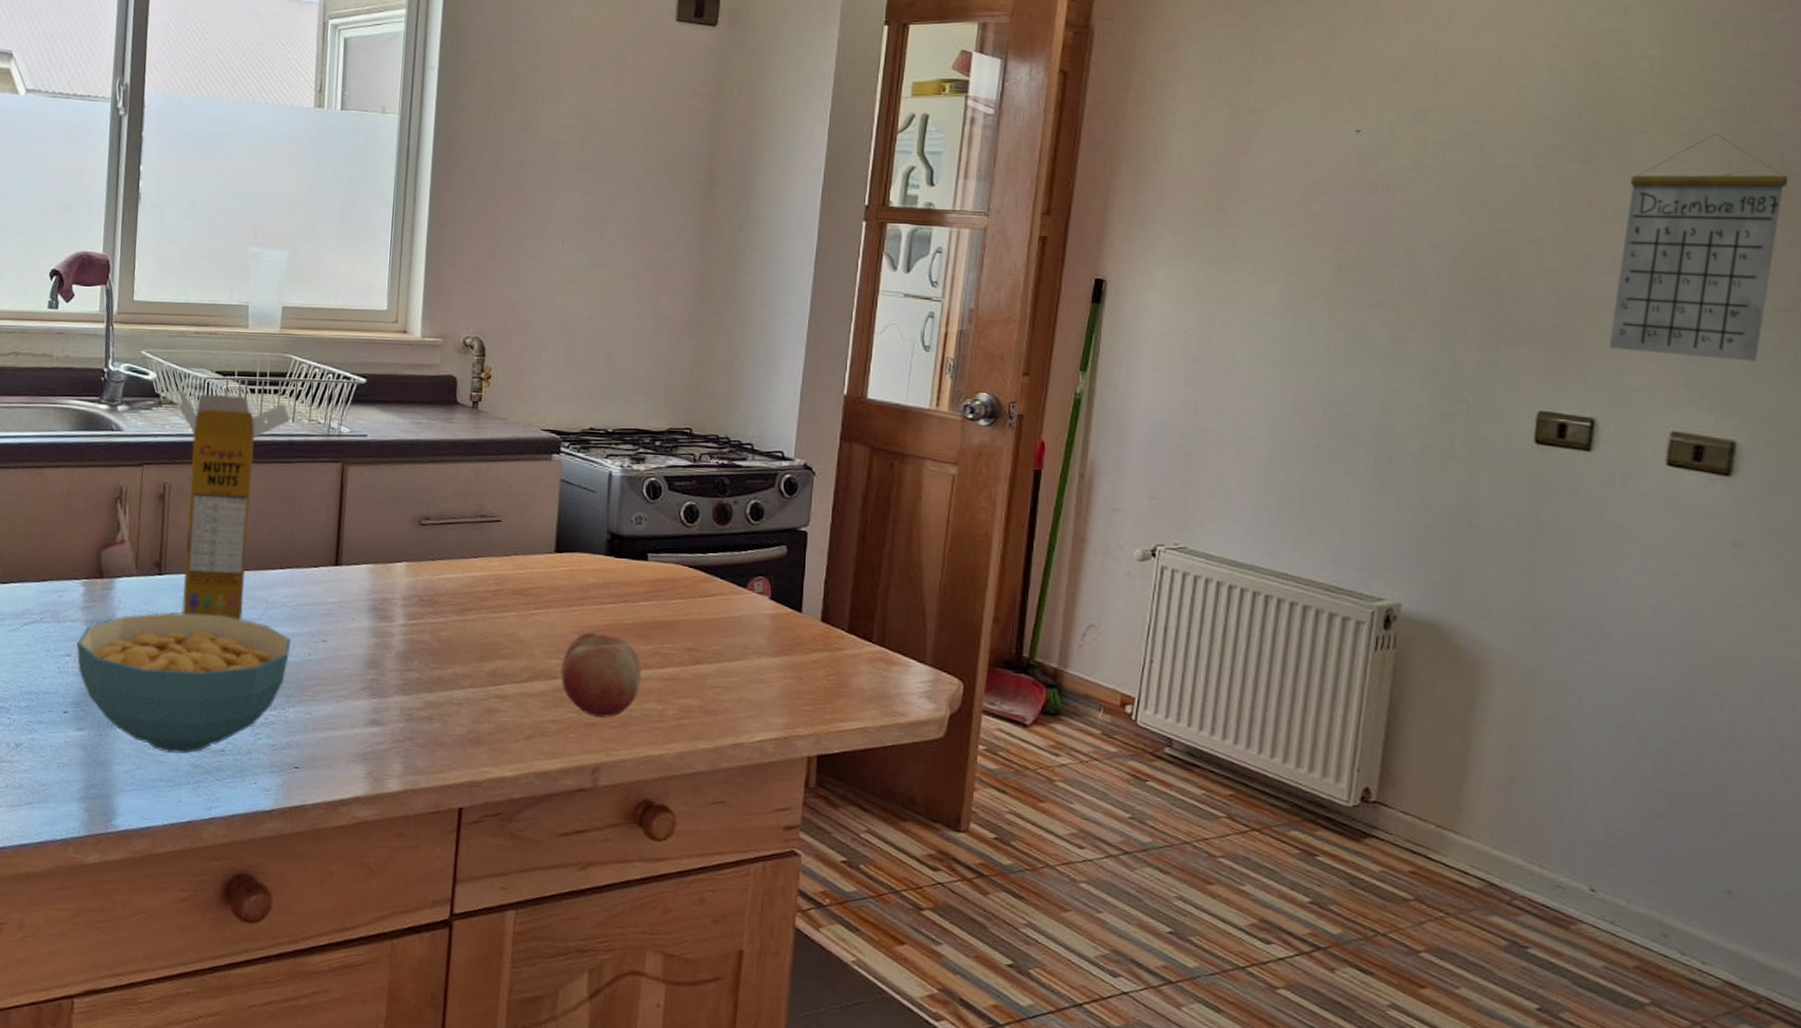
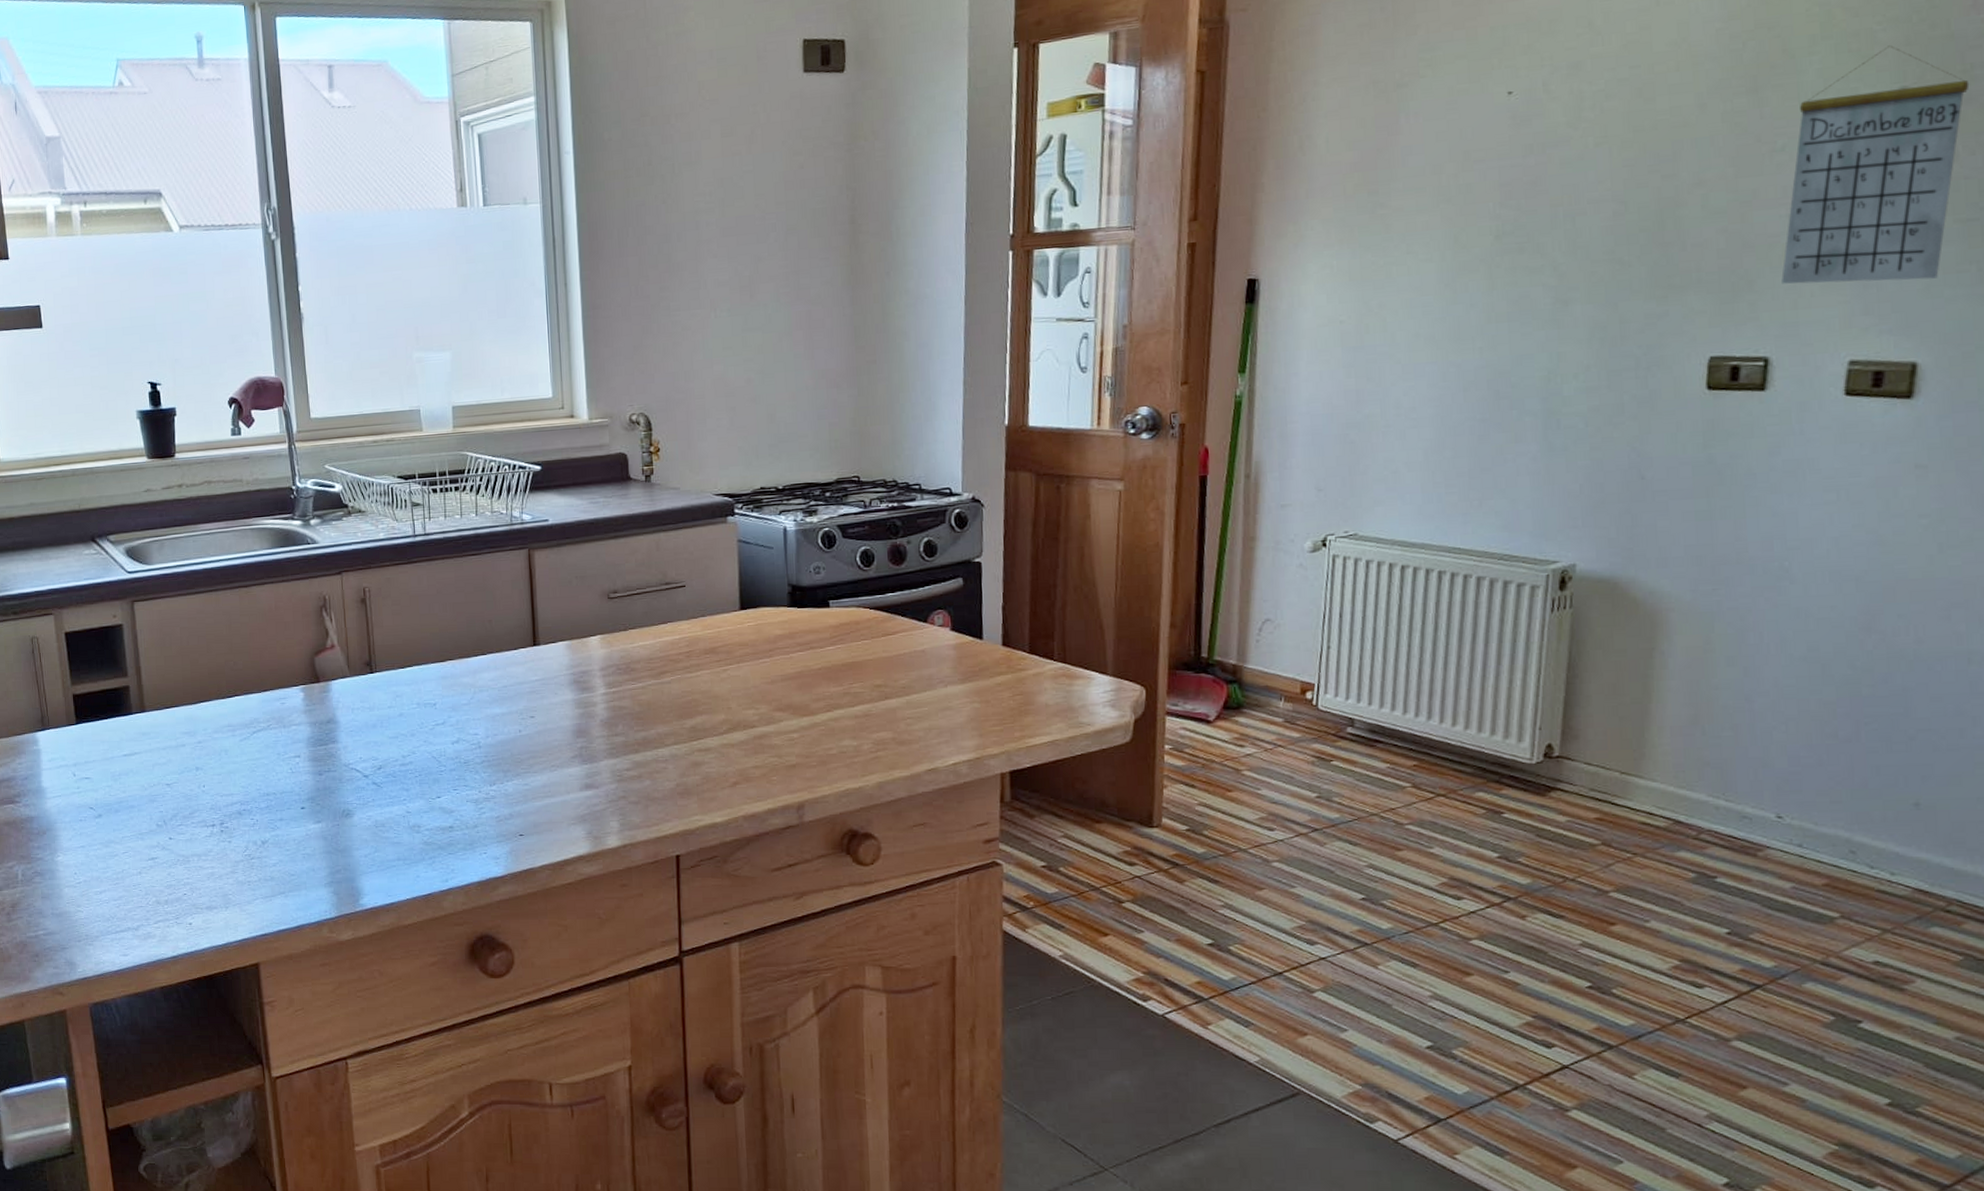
cereal bowl: present [76,612,292,754] -> none [304,704,502,835]
cereal box: present [179,388,290,620] -> none [365,496,473,707]
fruit: present [560,632,641,718] -> none [757,680,835,759]

